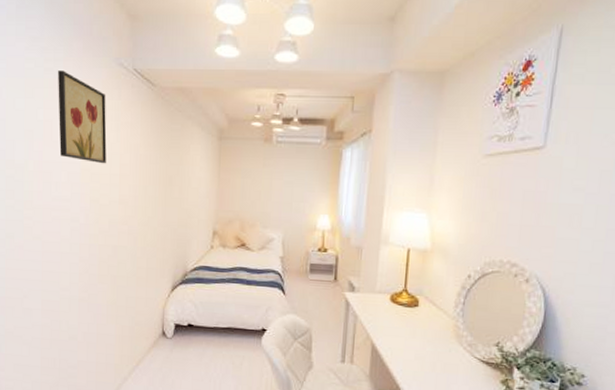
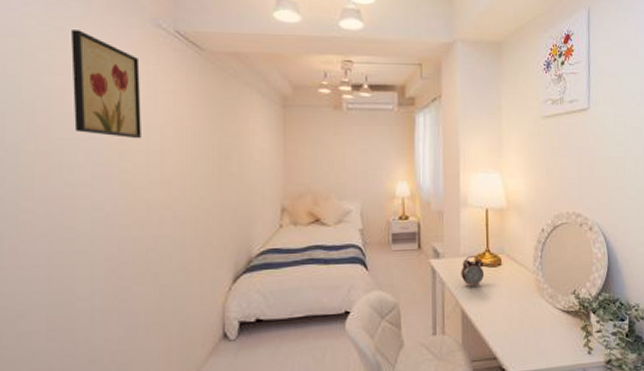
alarm clock: none [374,294,399,324] -> present [461,256,484,287]

